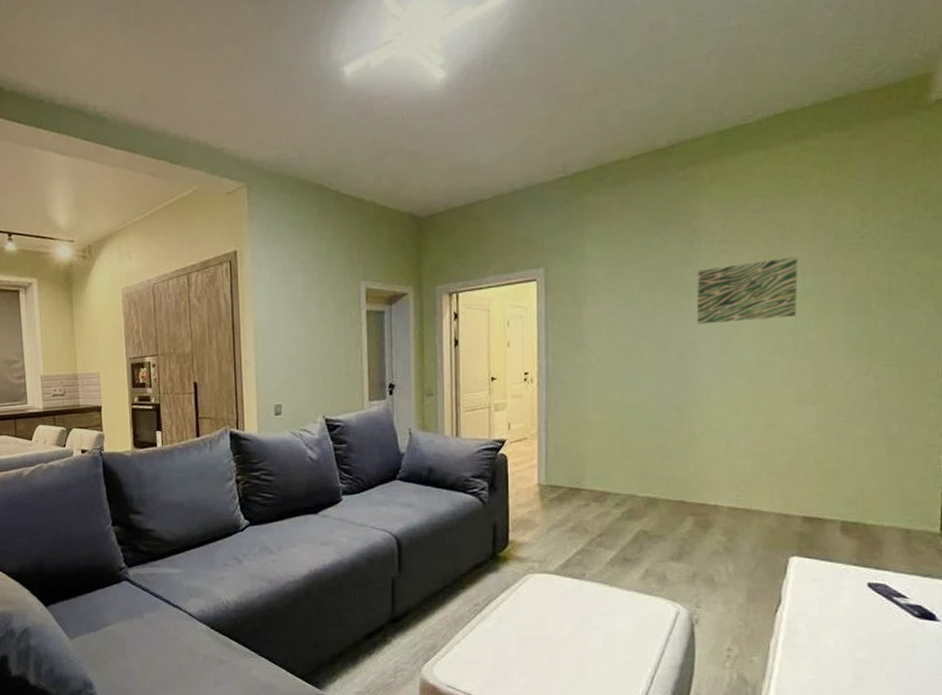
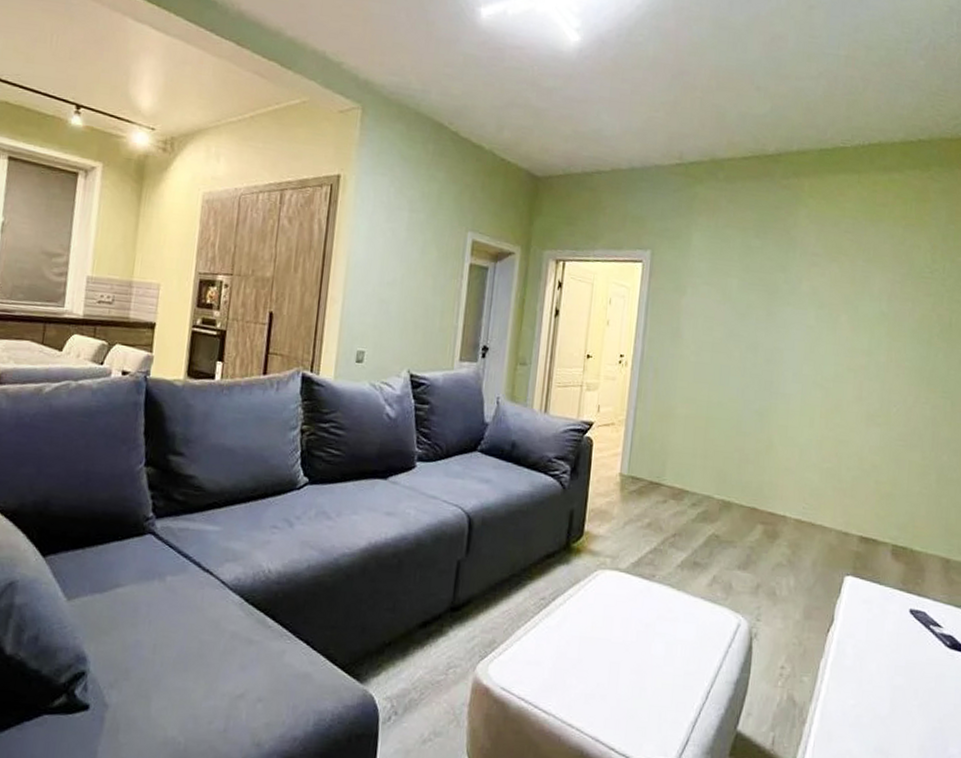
wall art: present [696,257,798,325] -> none [784,278,877,338]

